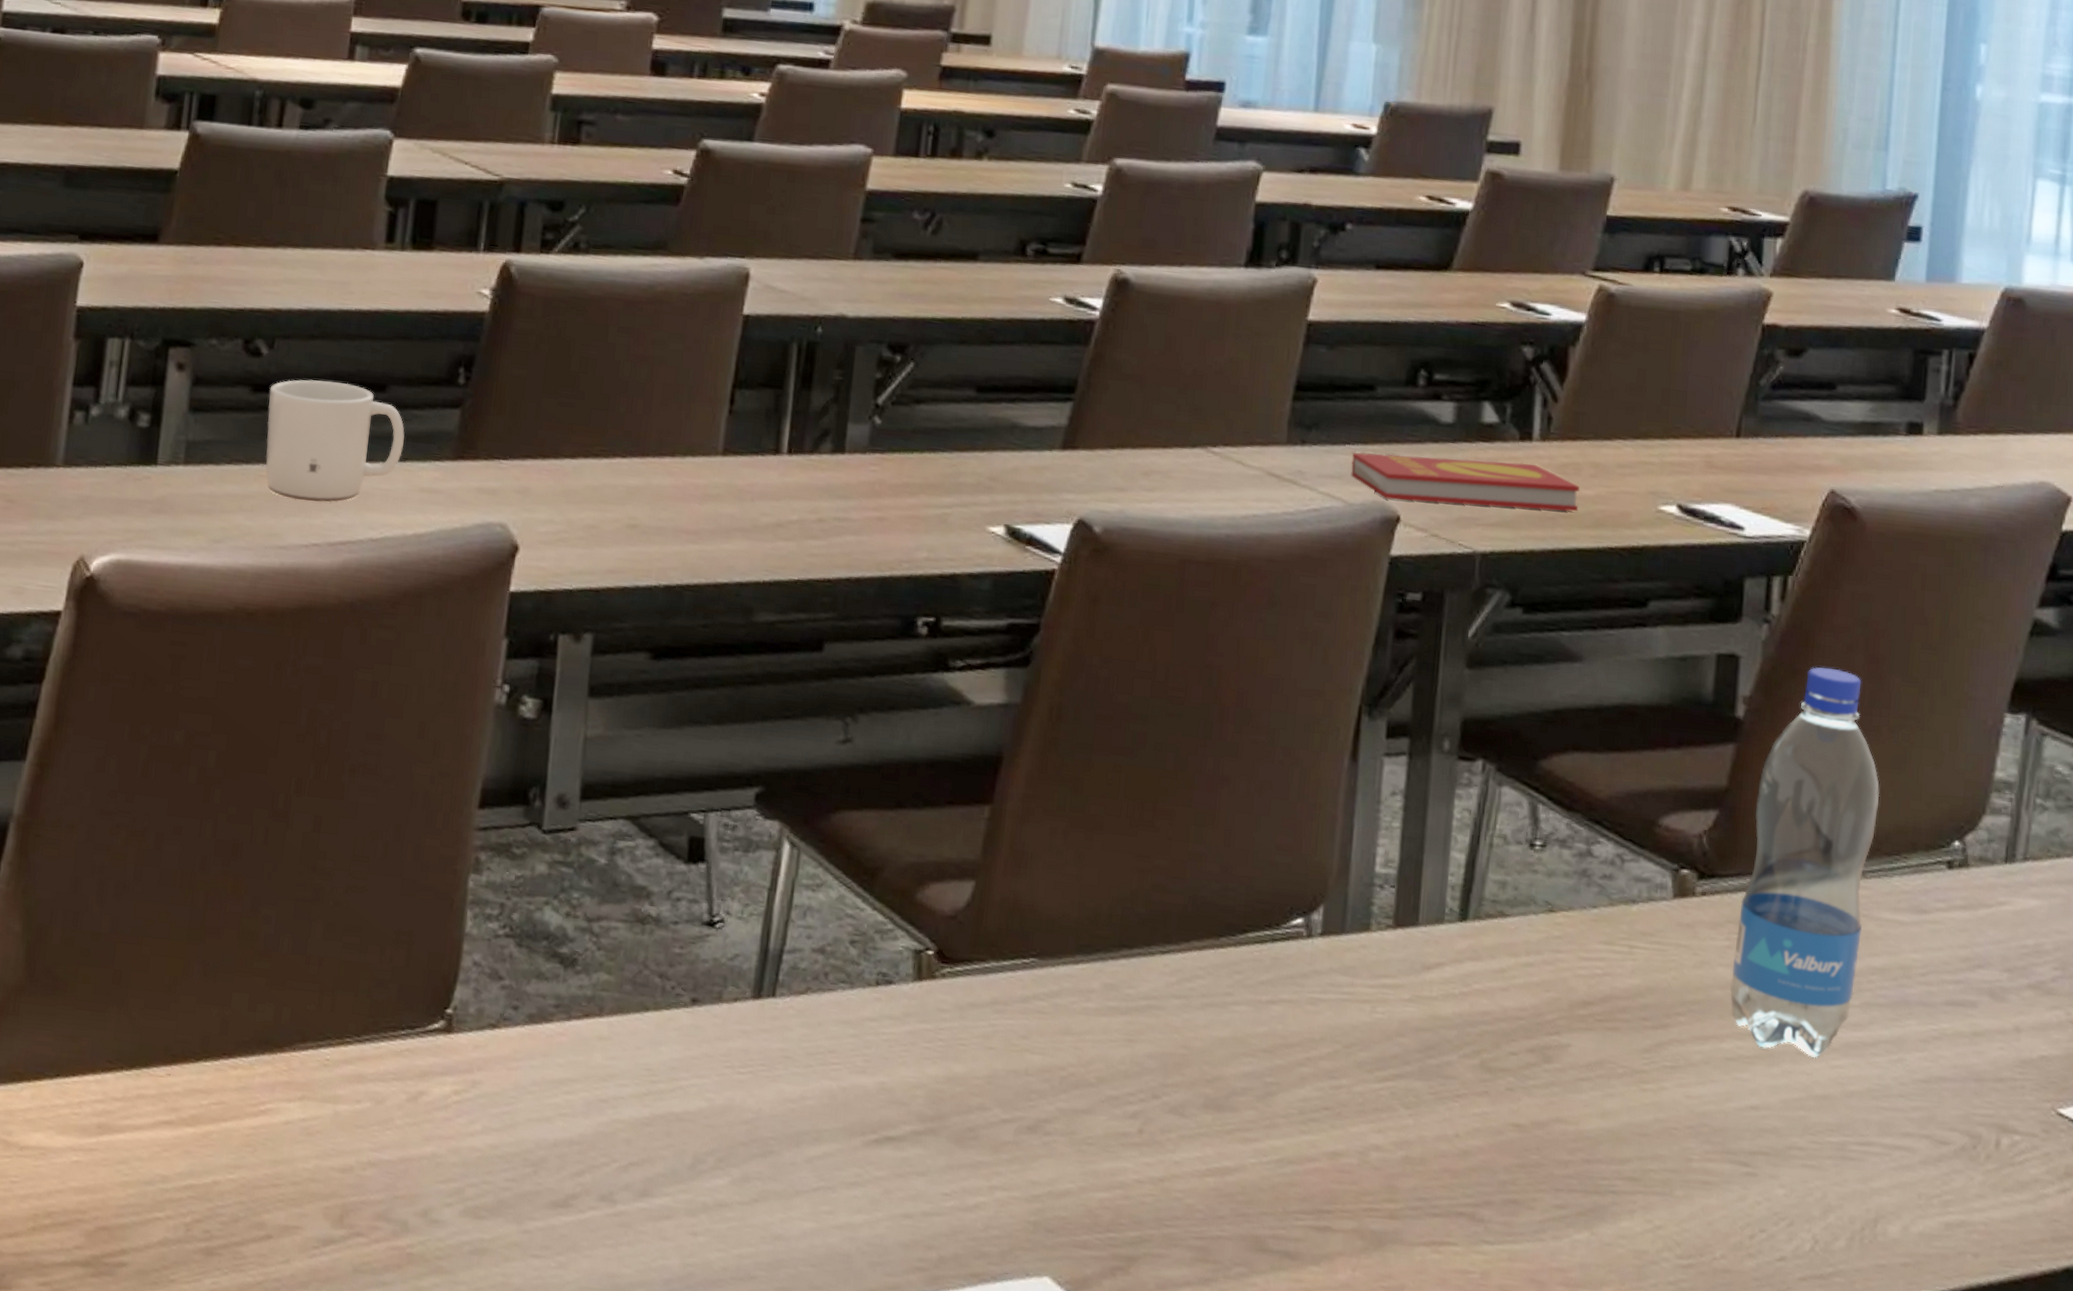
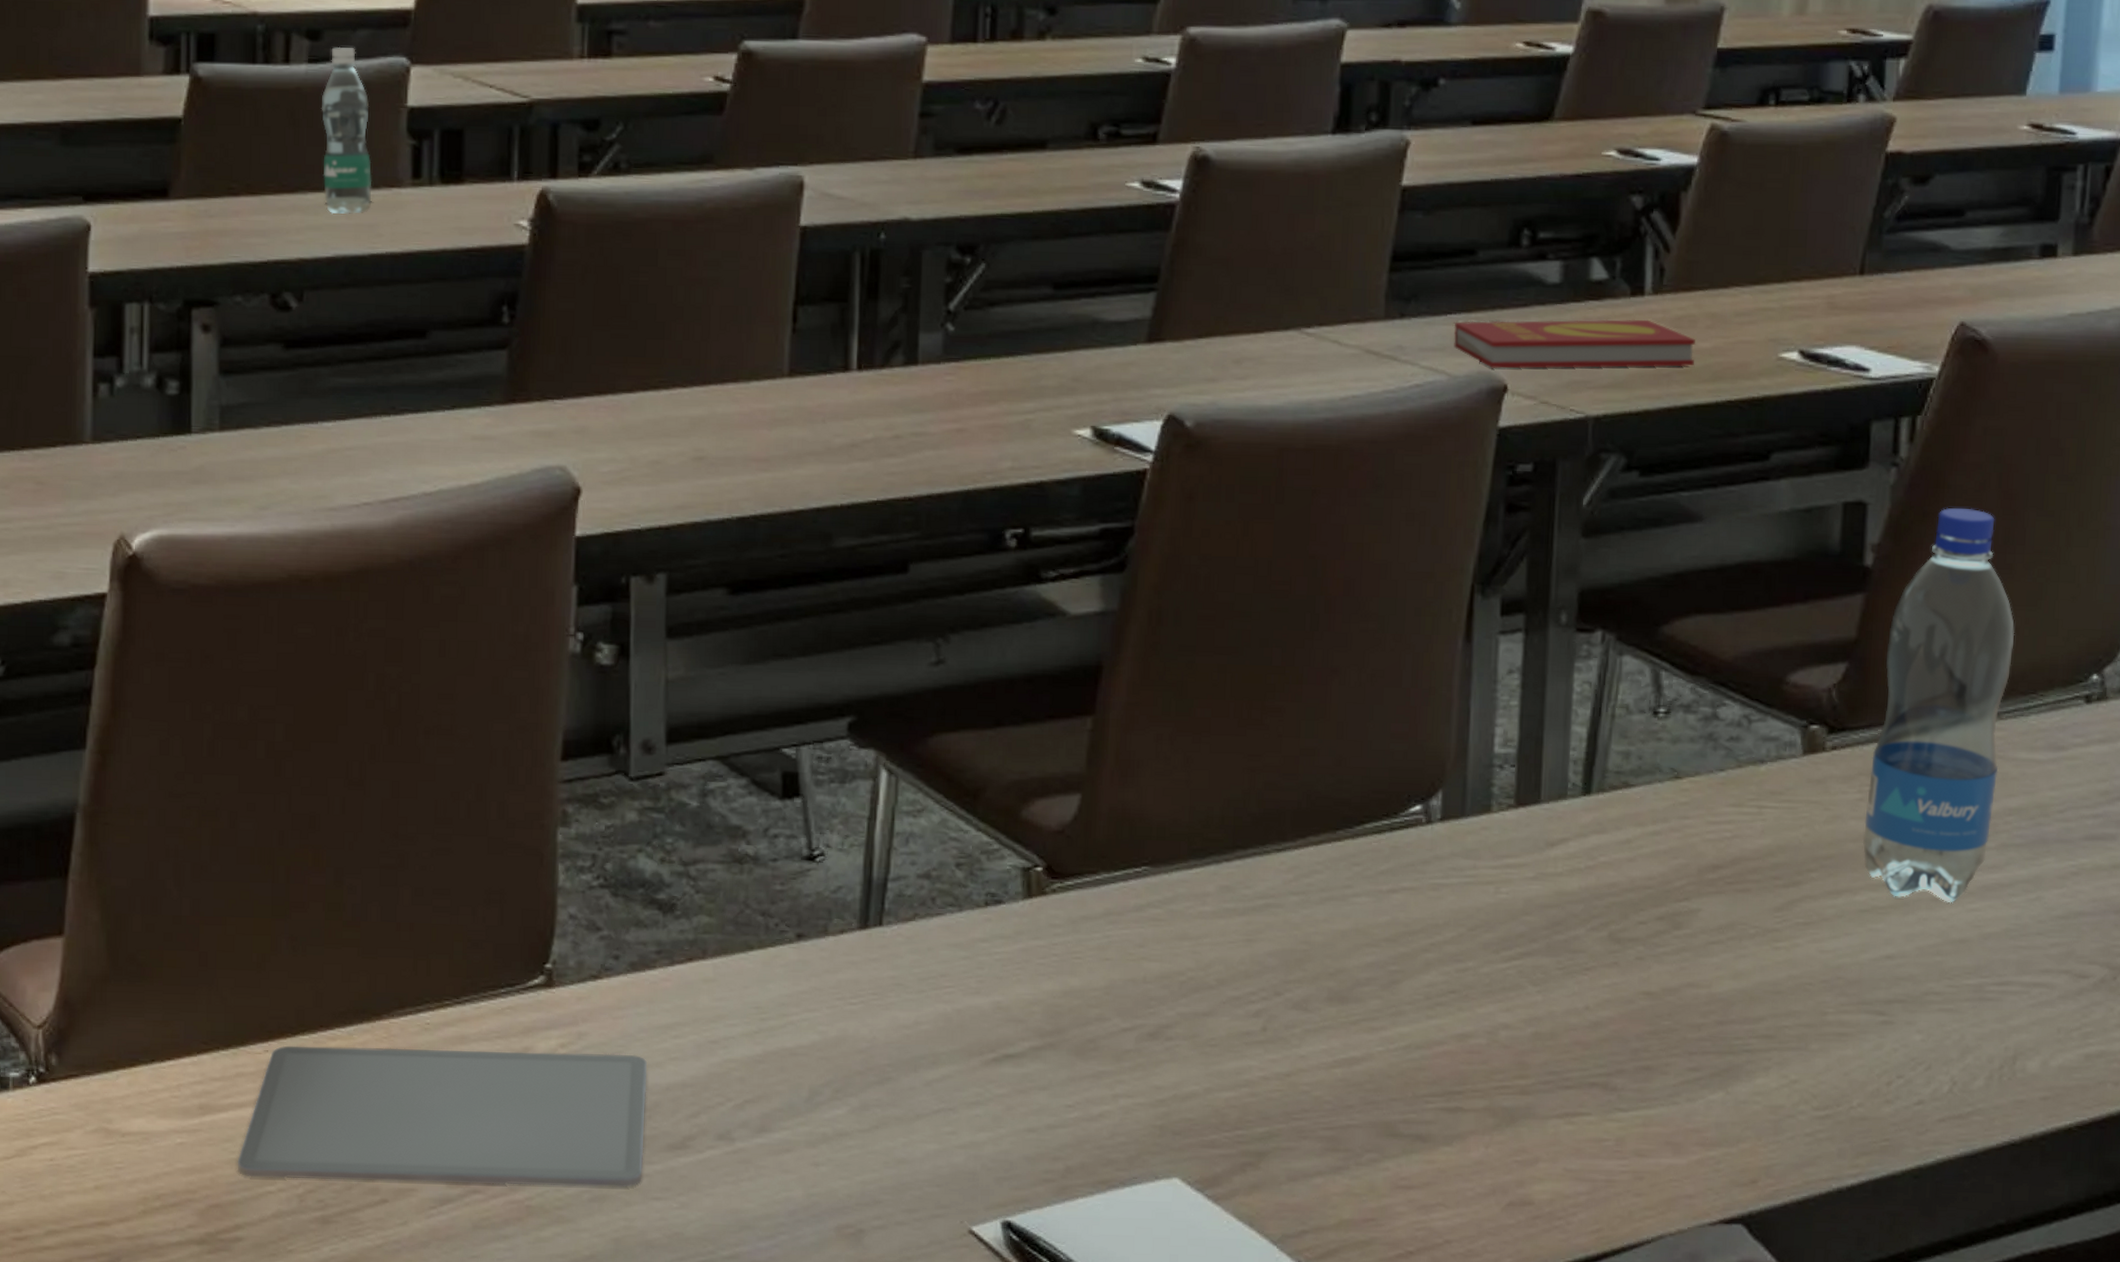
tablet: none [129,1071,537,1242] -> present [237,1045,647,1187]
mug: present [265,379,405,503] -> none [303,330,450,459]
bottle: none [302,116,352,272] -> present [321,47,372,215]

